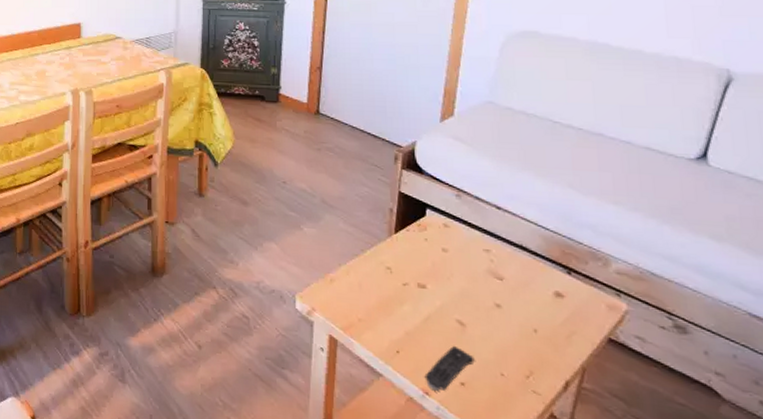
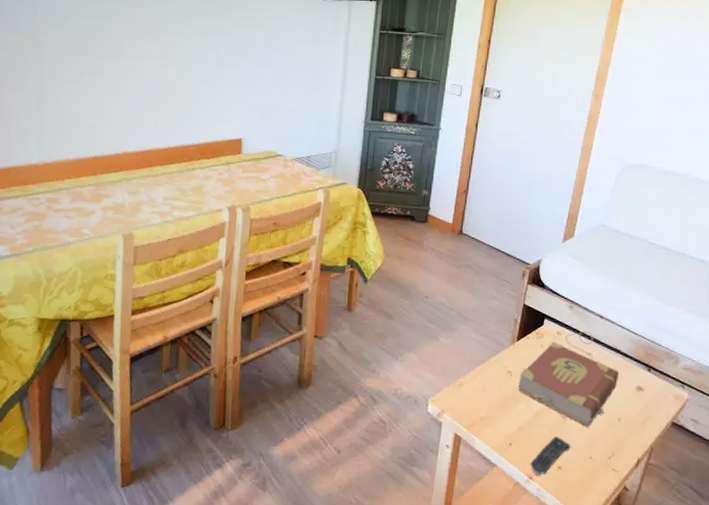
book: none [401,223,530,338] -> present [518,330,620,428]

